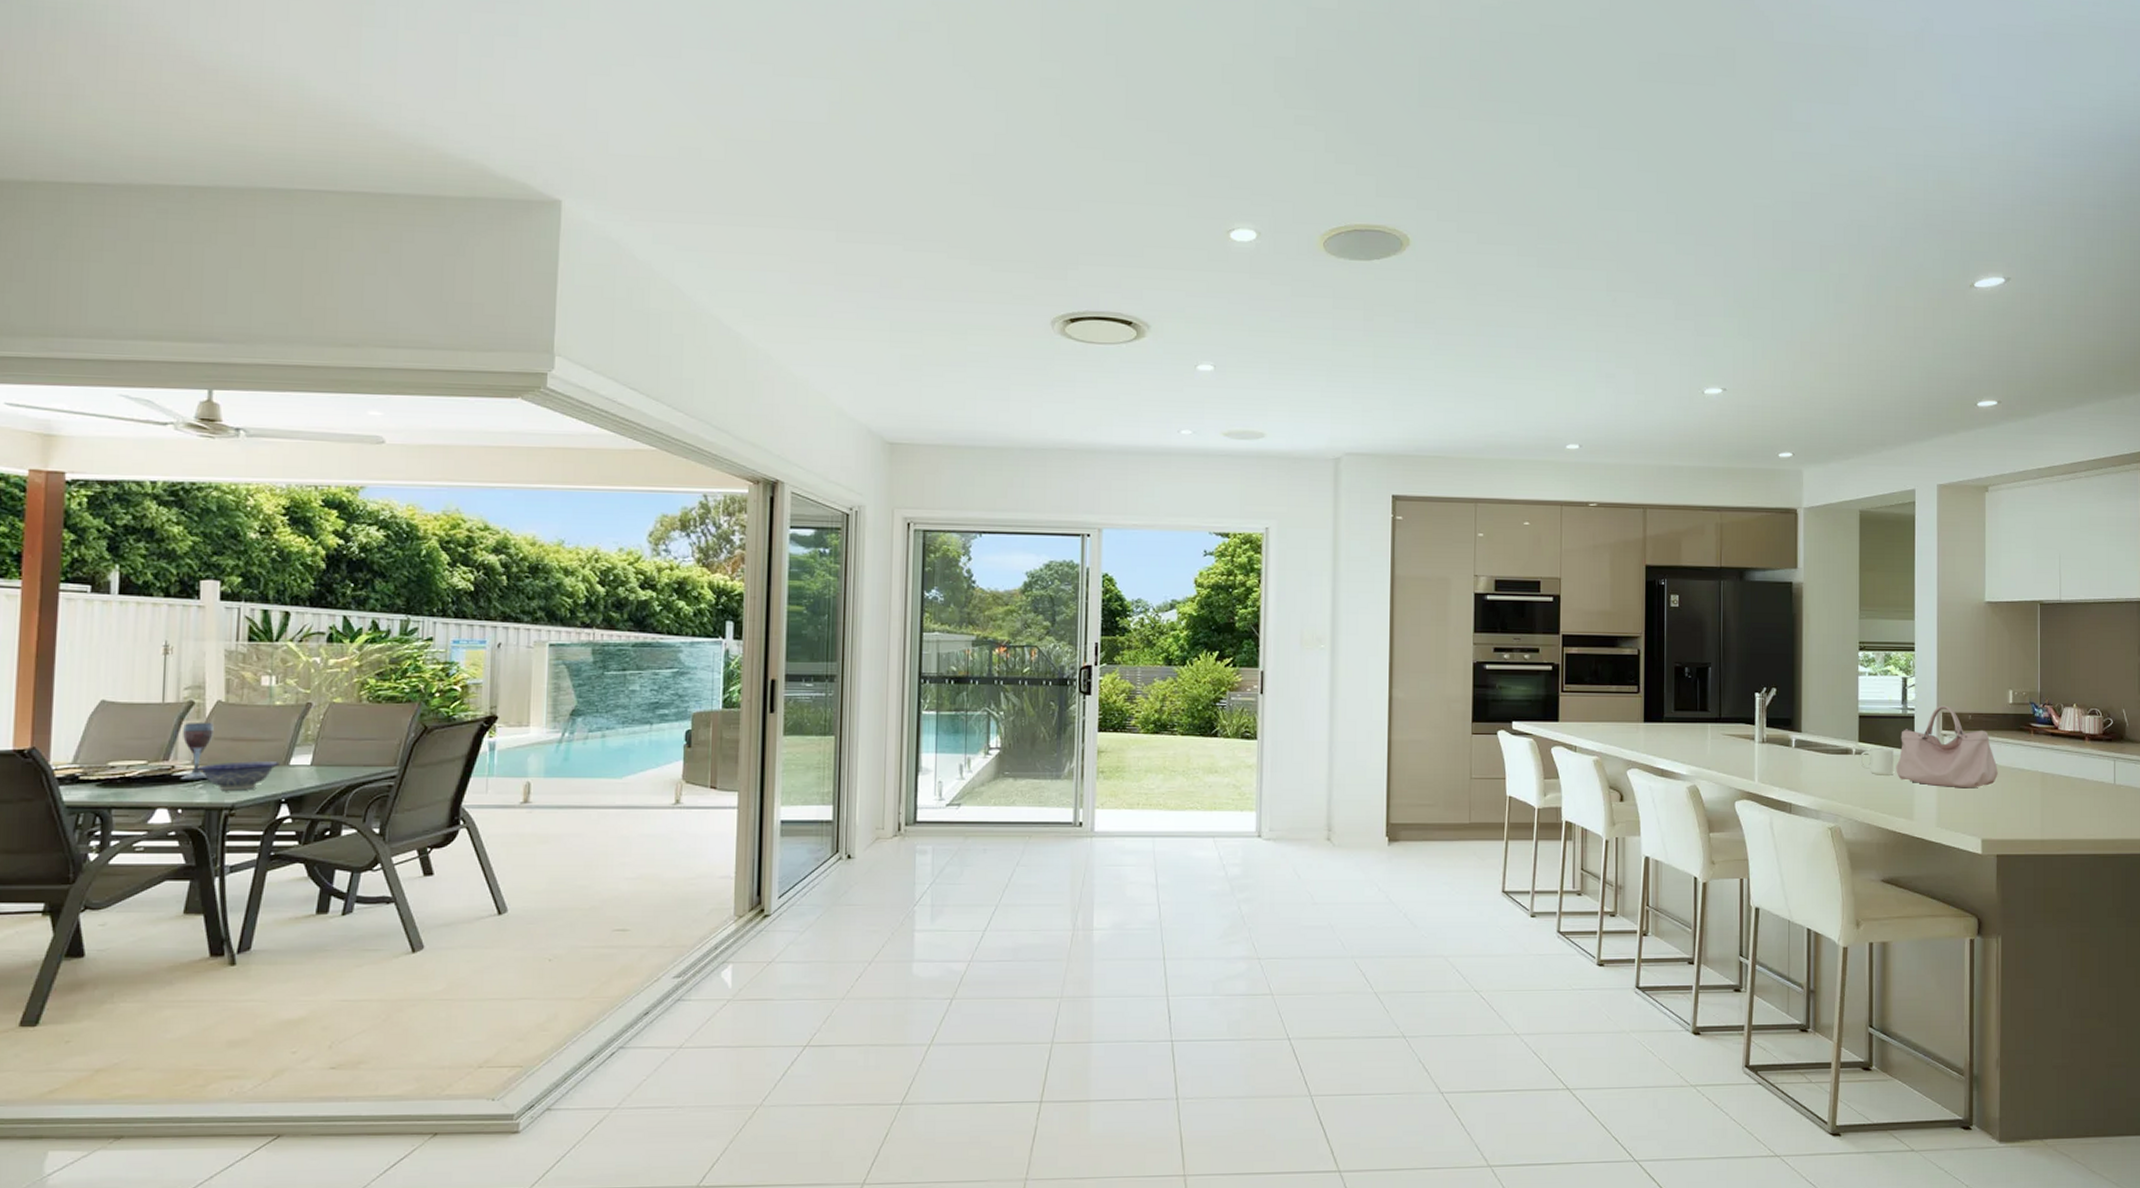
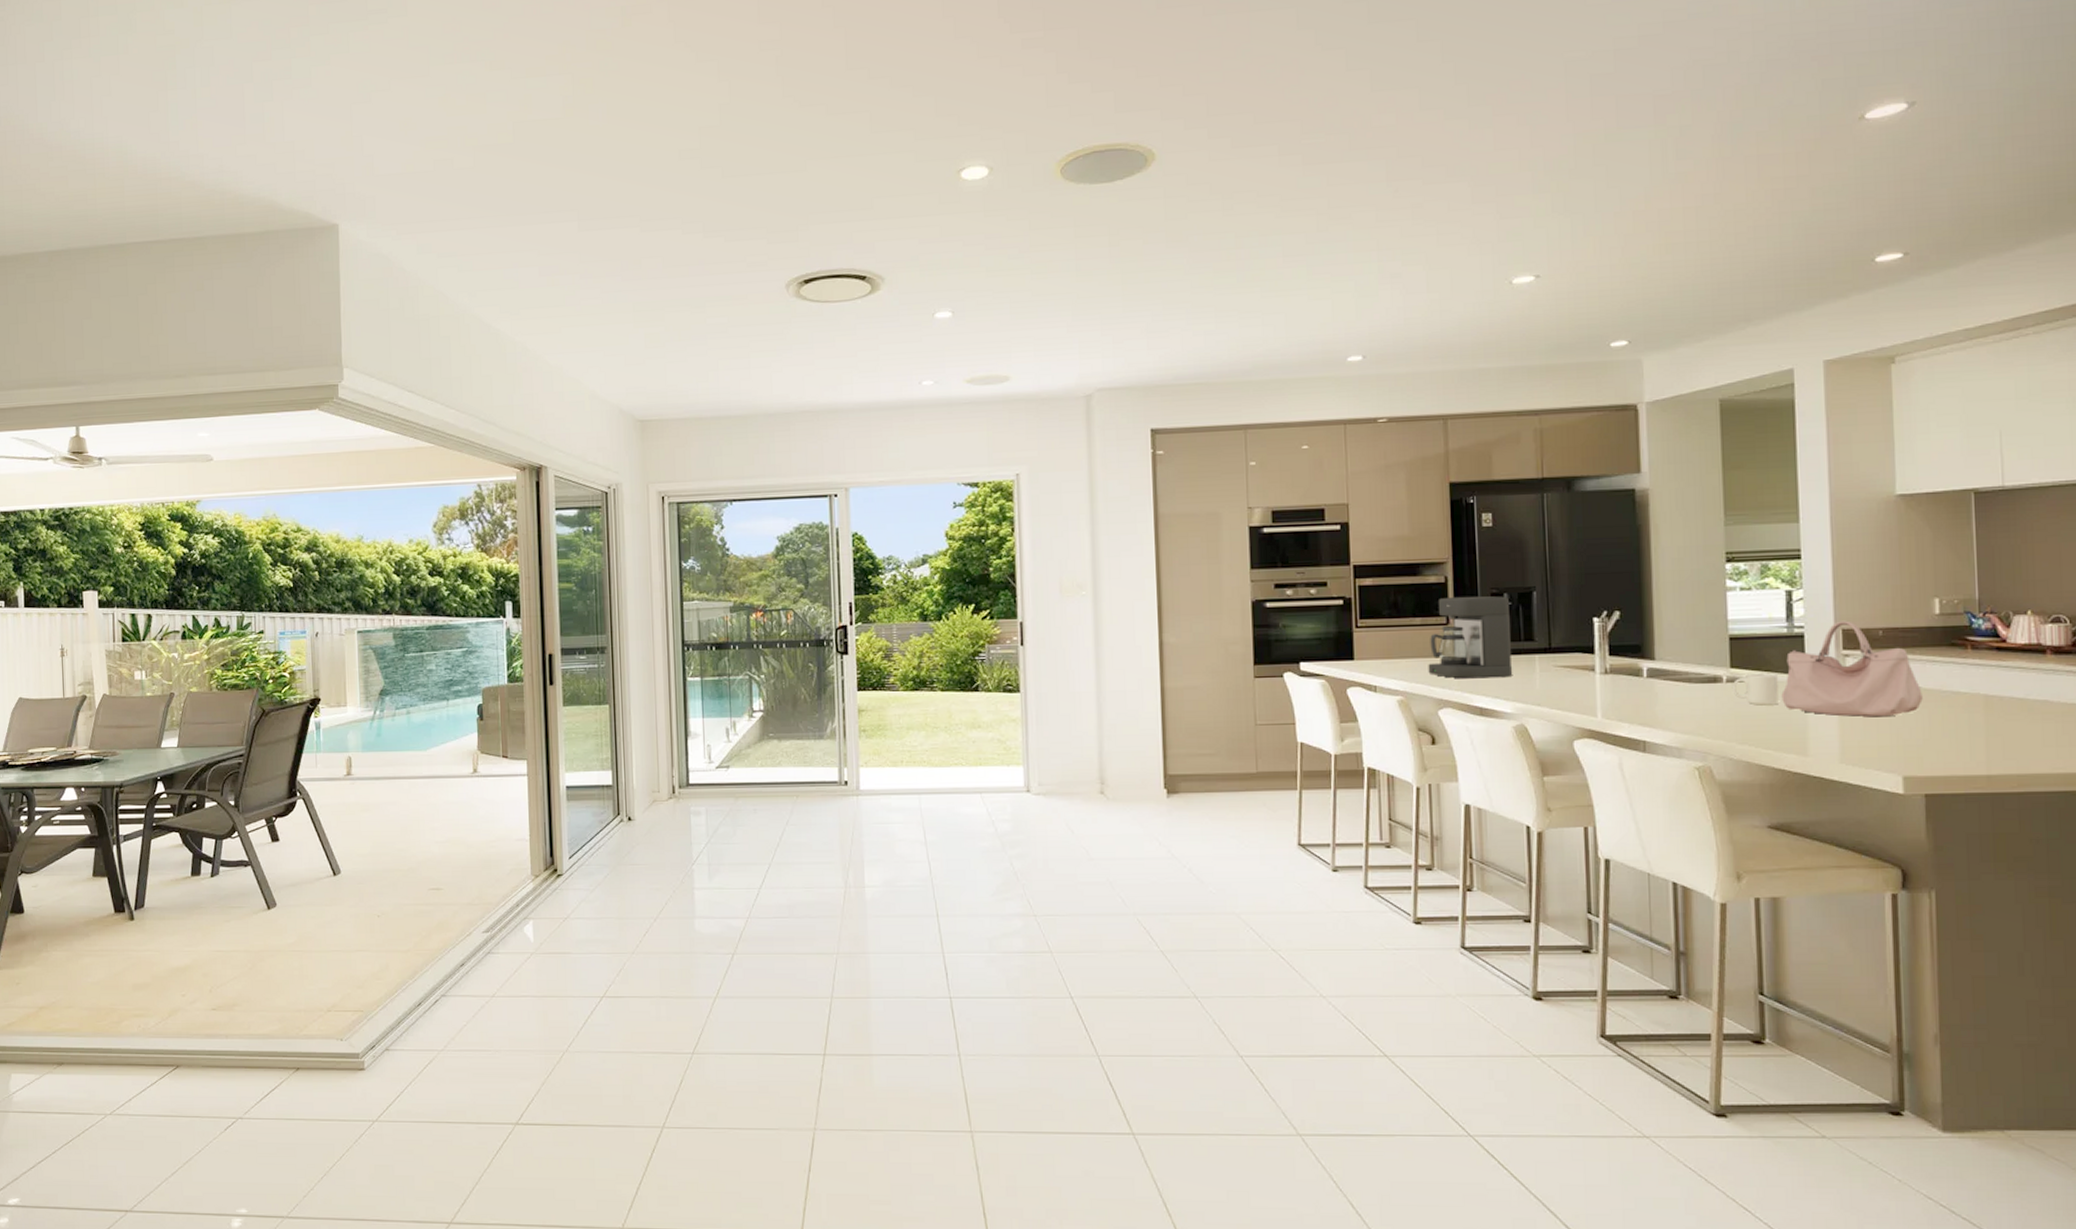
cup: present [180,722,215,780] -> none [79,712,104,763]
decorative bowl: present [196,761,280,790] -> none [92,745,154,771]
coffee maker: none [1620,668,1690,743] -> present [1428,596,1513,678]

